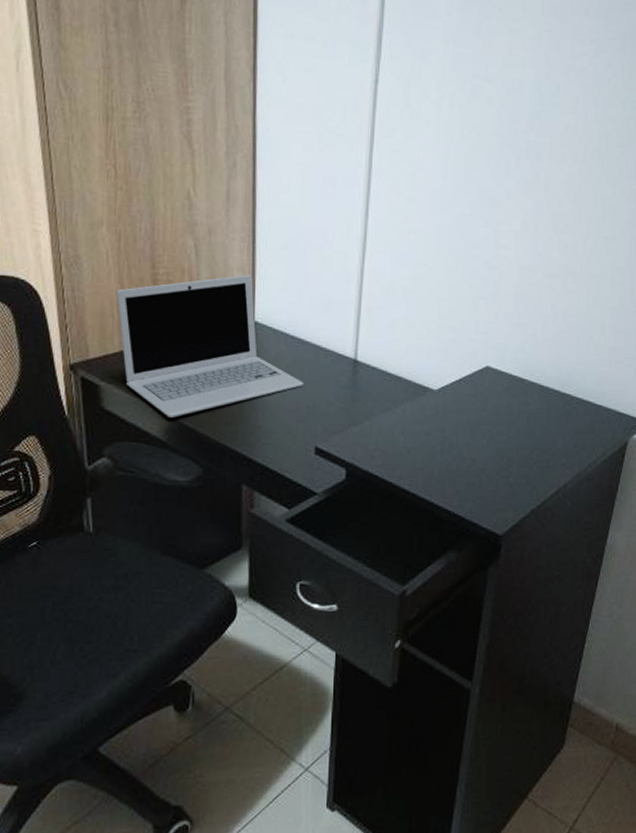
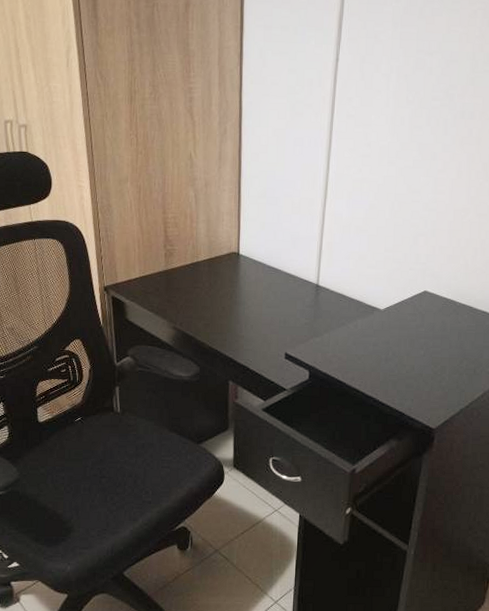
laptop: present [116,274,303,418] -> none [137,217,277,328]

